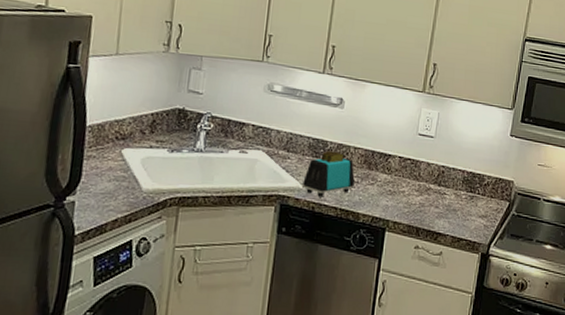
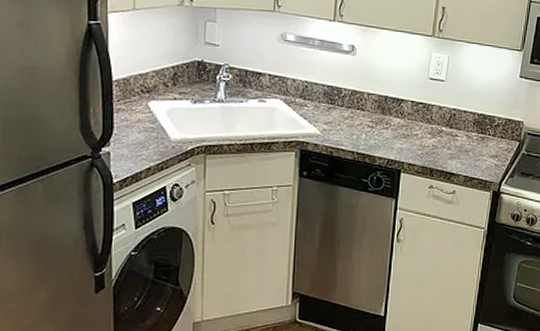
toaster: present [302,150,355,197] -> none [320,97,370,142]

